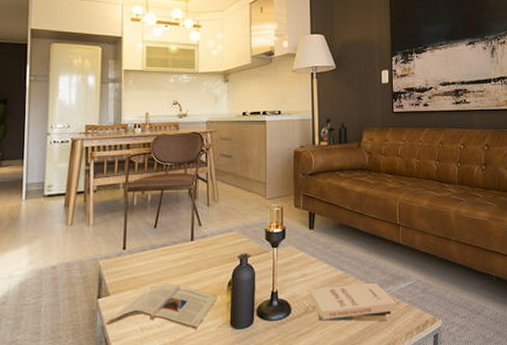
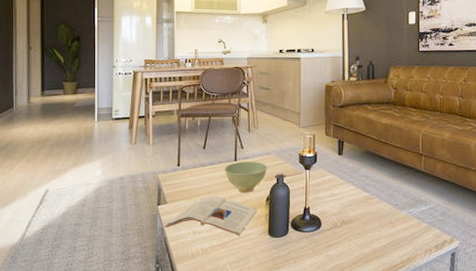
bowl: none [179,240,230,277] -> present [224,162,268,192]
books: present [308,283,398,321] -> none [337,205,418,238]

